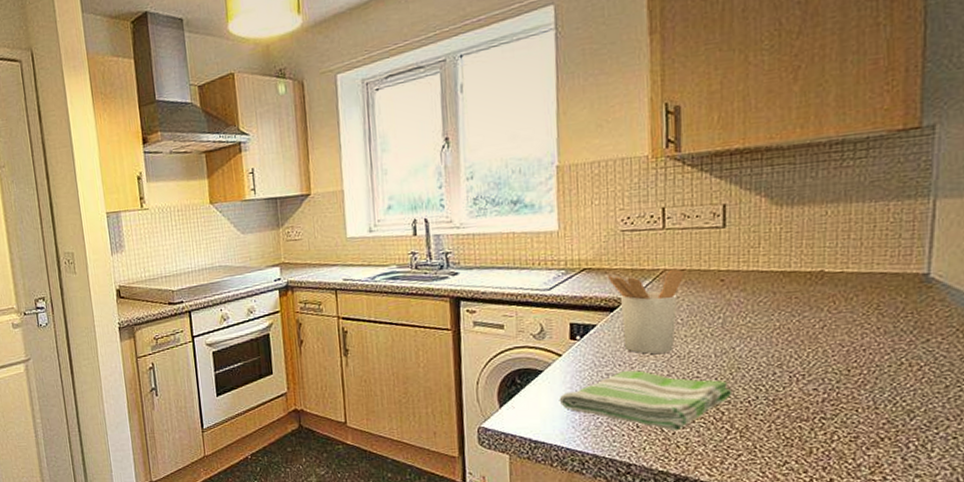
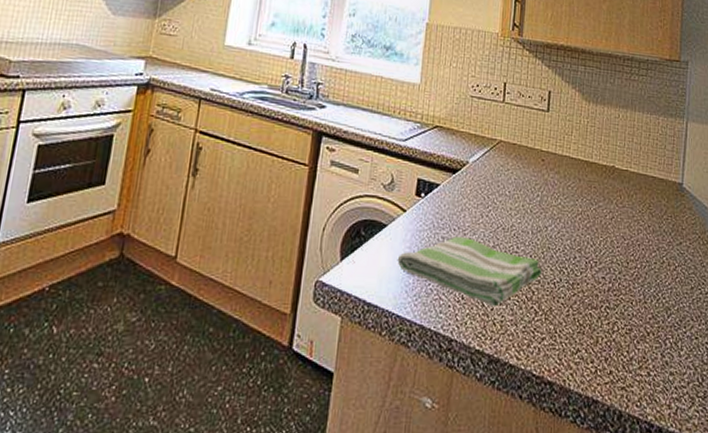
utensil holder: present [608,268,684,354] -> none [455,138,515,224]

